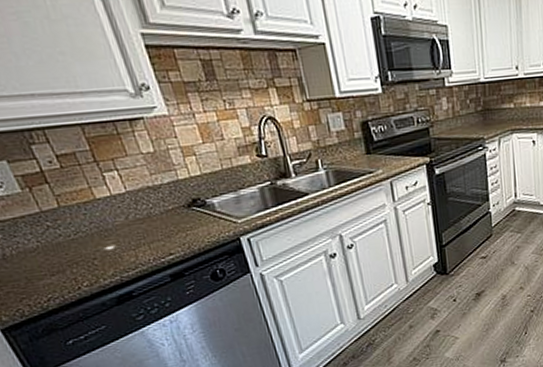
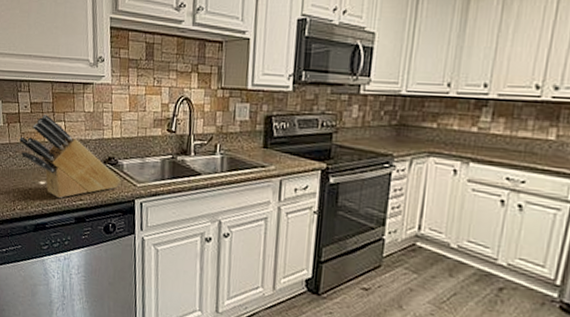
knife block: none [55,166,217,260] -> present [19,115,121,198]

